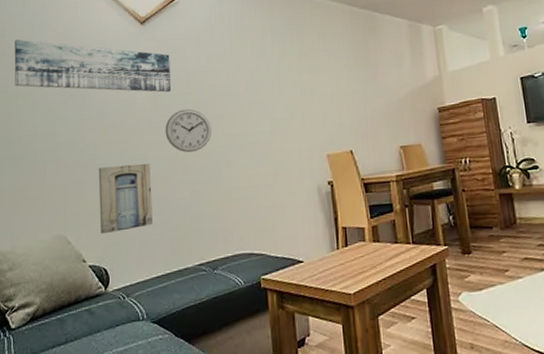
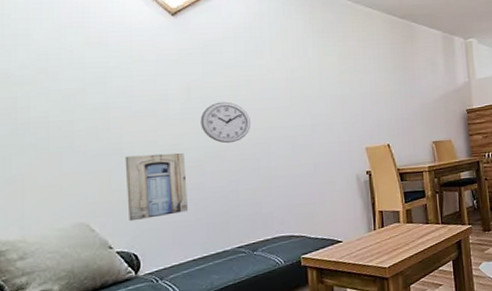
wall art: present [14,39,172,93] -> none [17,20,207,85]

